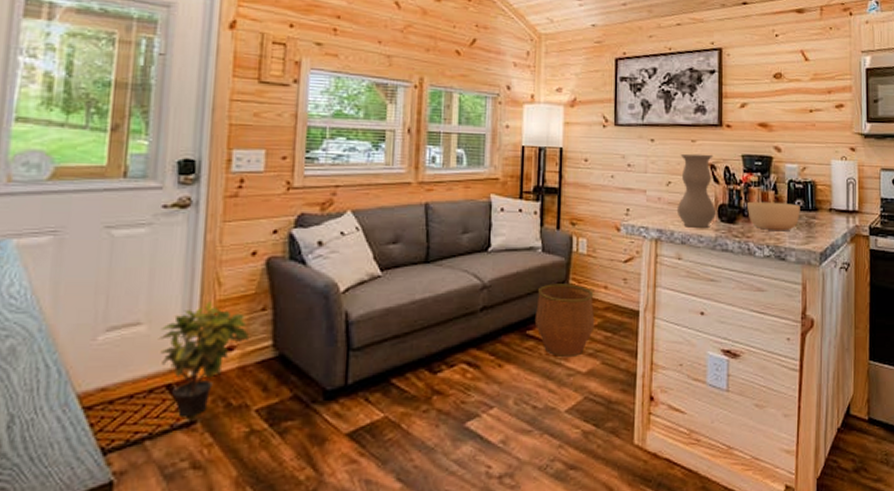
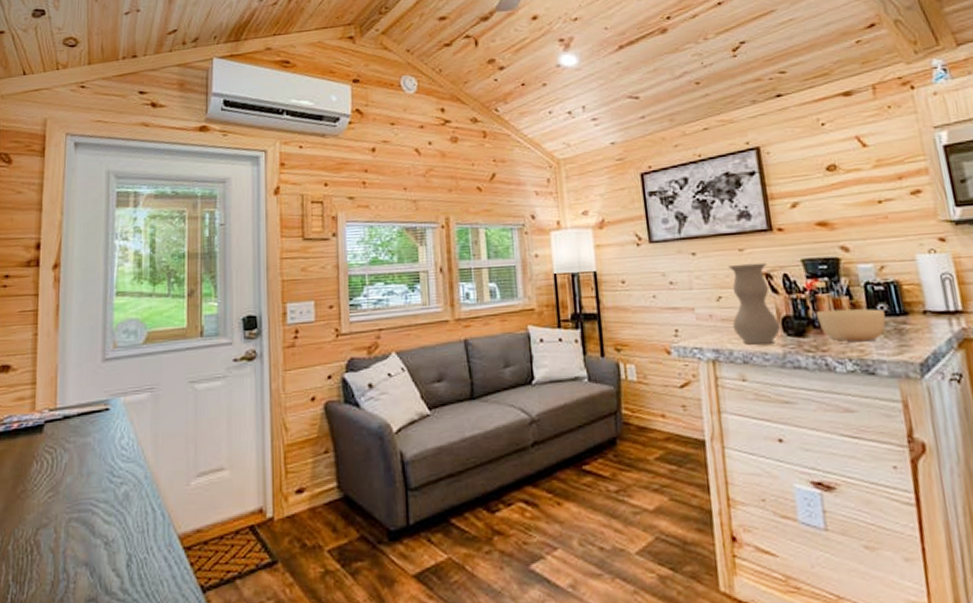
potted plant: present [158,301,250,418] -> none [239,446,317,558]
basket: present [534,284,595,357] -> none [589,414,657,493]

